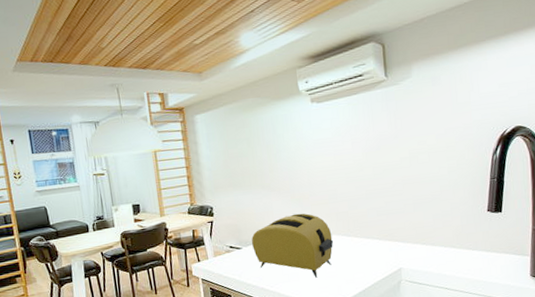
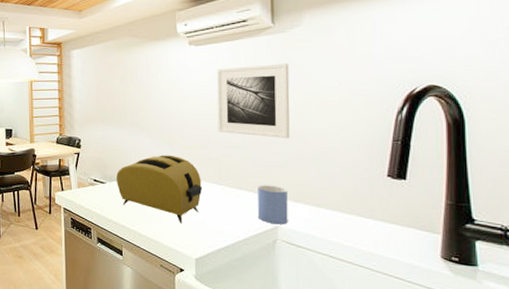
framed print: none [339,114,407,187] -> present [216,63,290,139]
mug: none [382,230,410,267] -> present [257,185,288,225]

